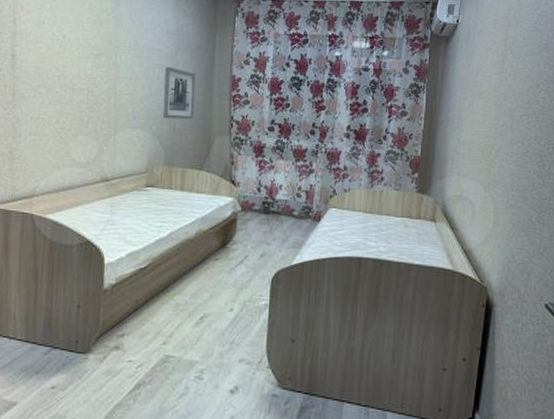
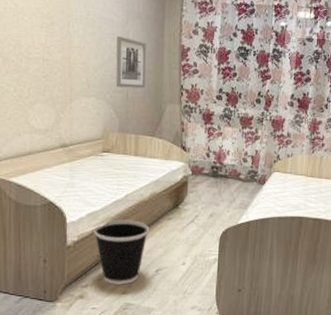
wastebasket: none [133,260,194,334] -> present [94,219,149,285]

